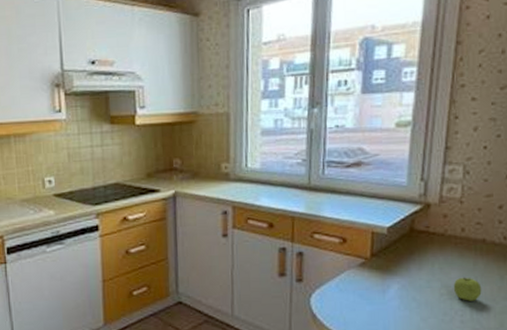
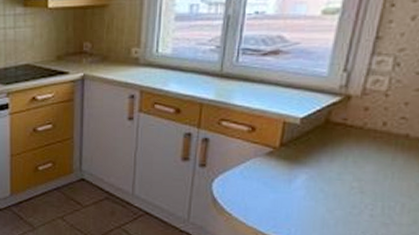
fruit: present [453,277,482,301] -> none [366,171,398,196]

